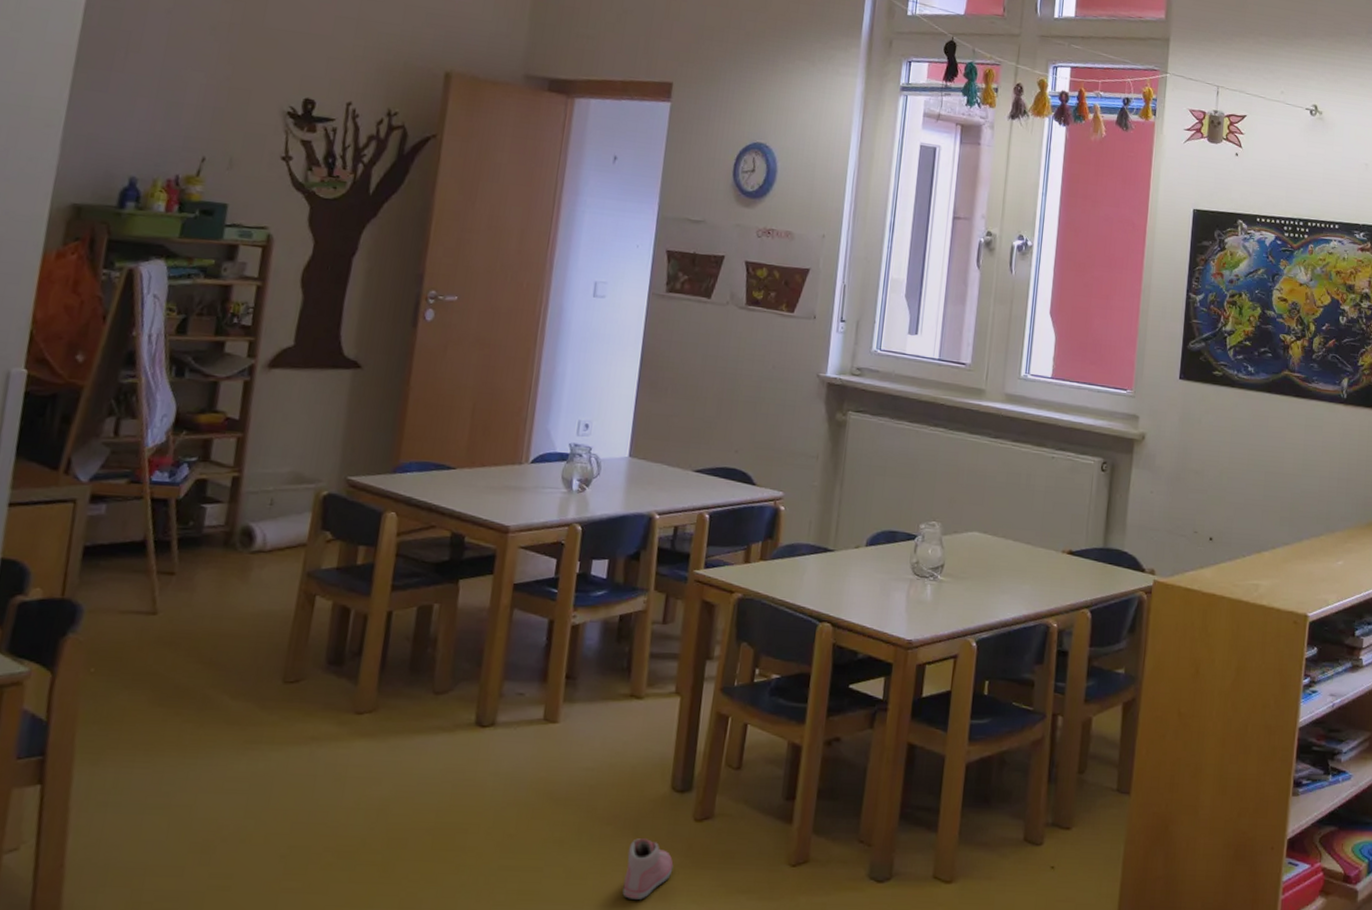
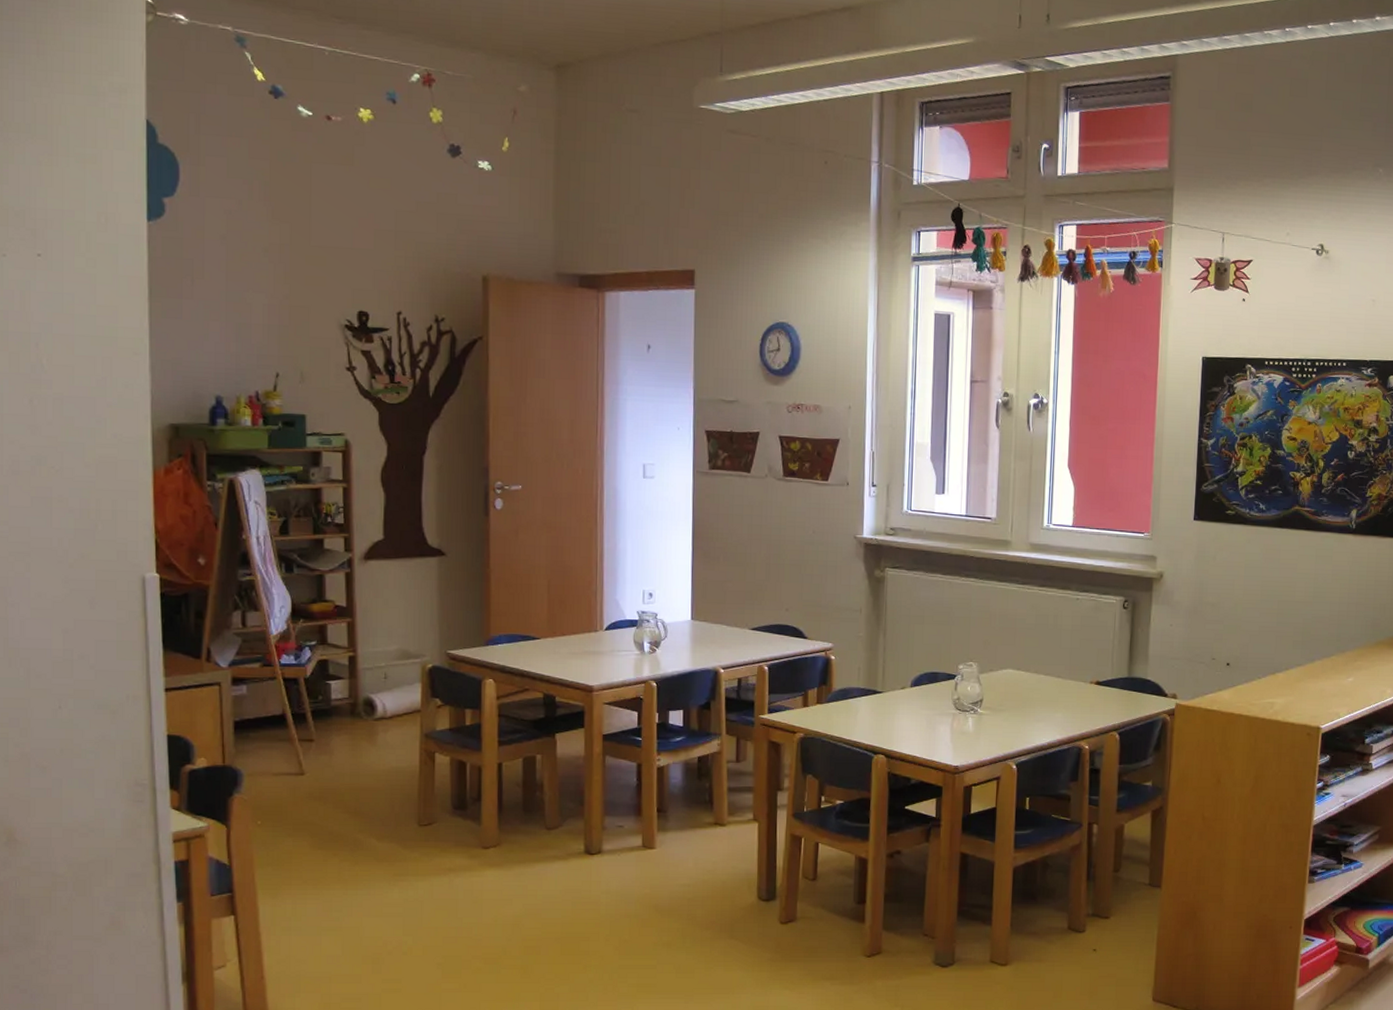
sneaker: present [622,838,674,899] -> none [725,939,766,988]

